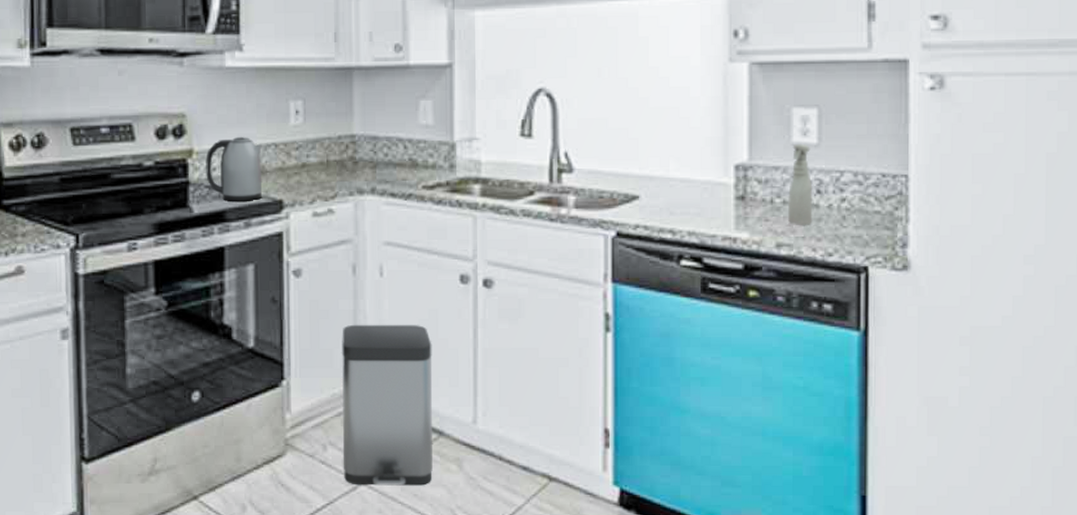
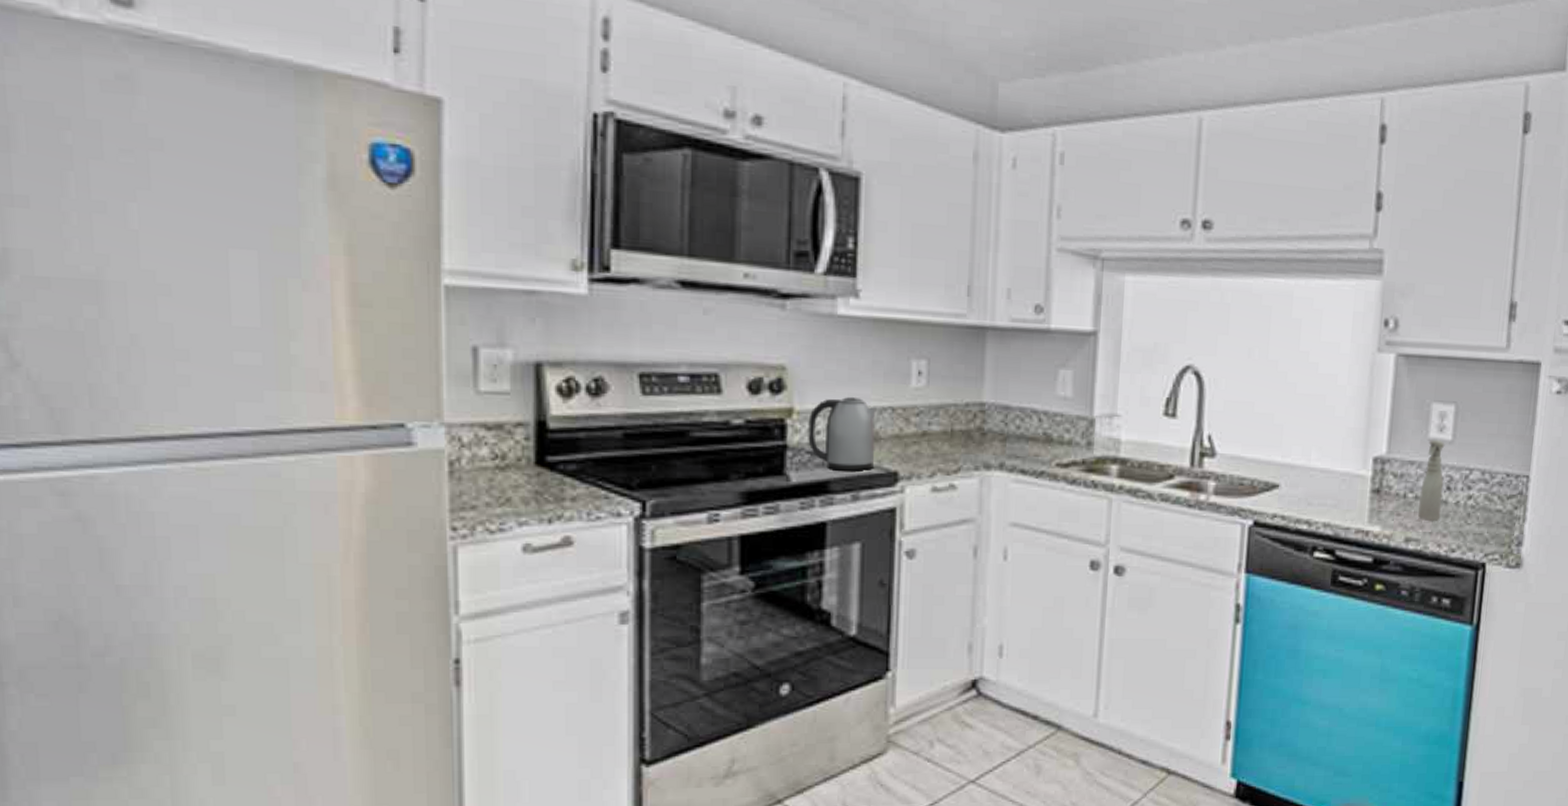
pedal bin: present [341,324,433,486] -> none [950,611,1056,783]

